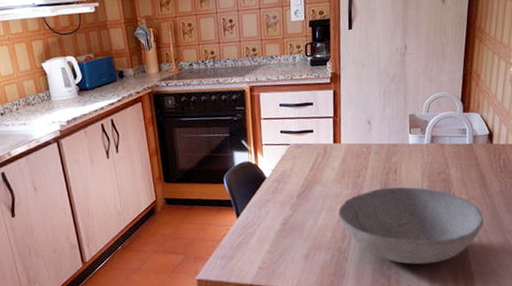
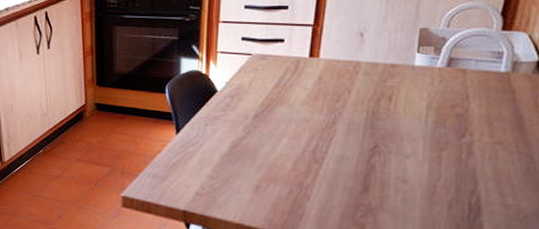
bowl: present [338,187,484,264] -> none [303,117,512,218]

